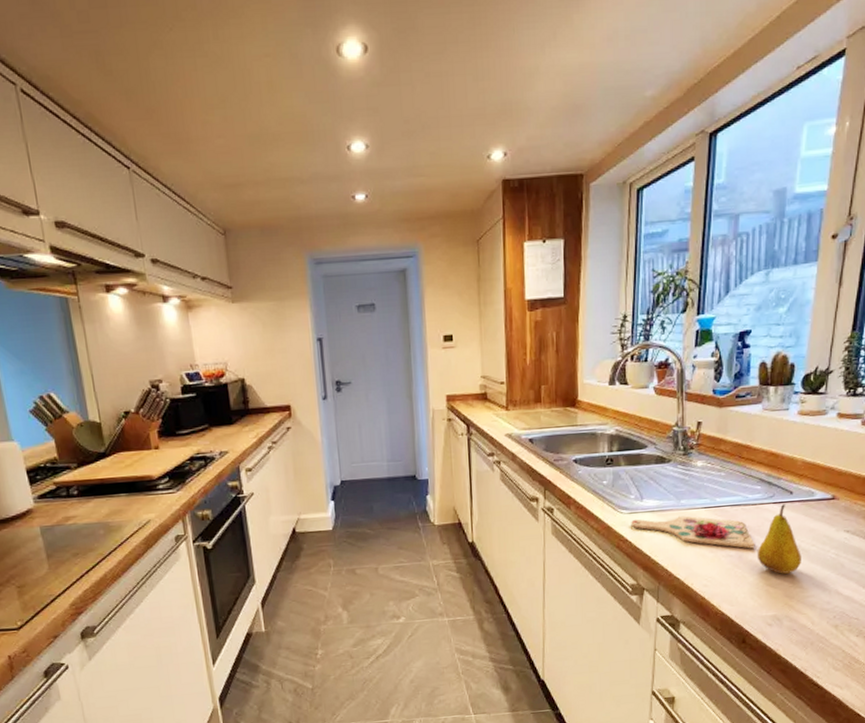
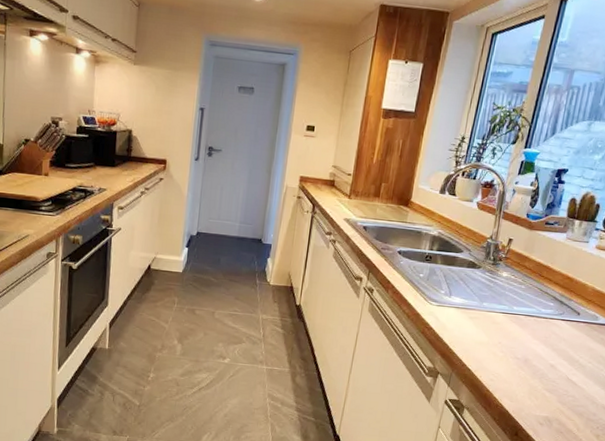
cutting board: present [631,515,755,549] -> none [437,312,541,356]
fruit: present [757,504,801,574] -> none [540,322,579,383]

